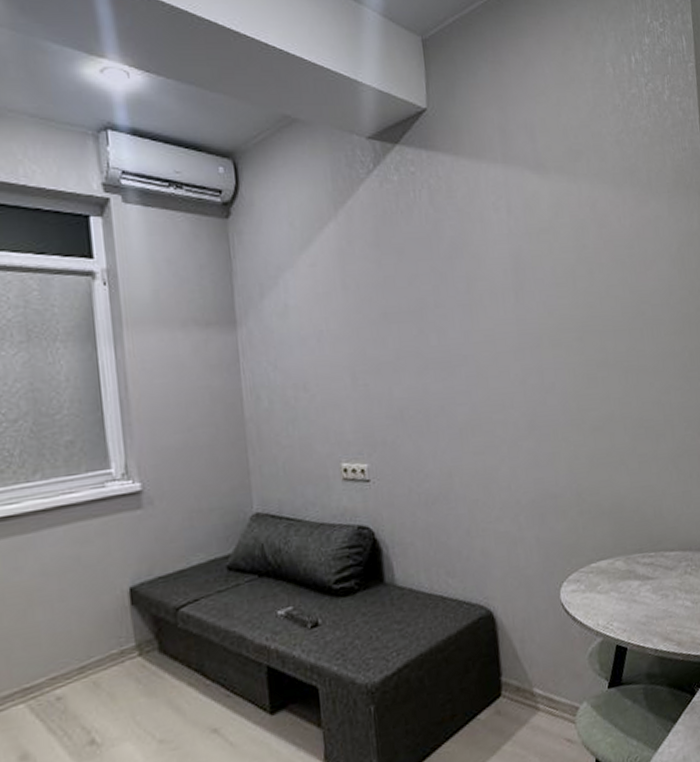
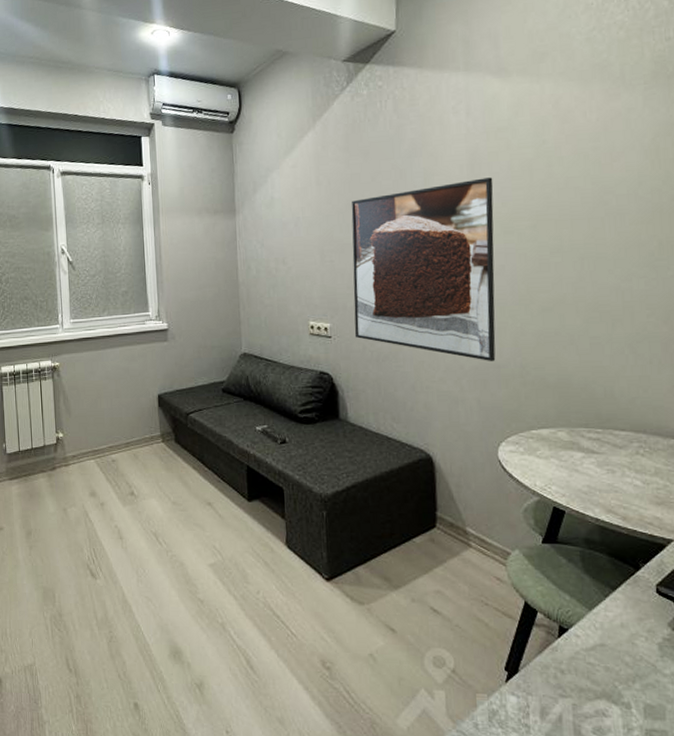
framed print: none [386,284,552,493] -> present [351,177,496,362]

